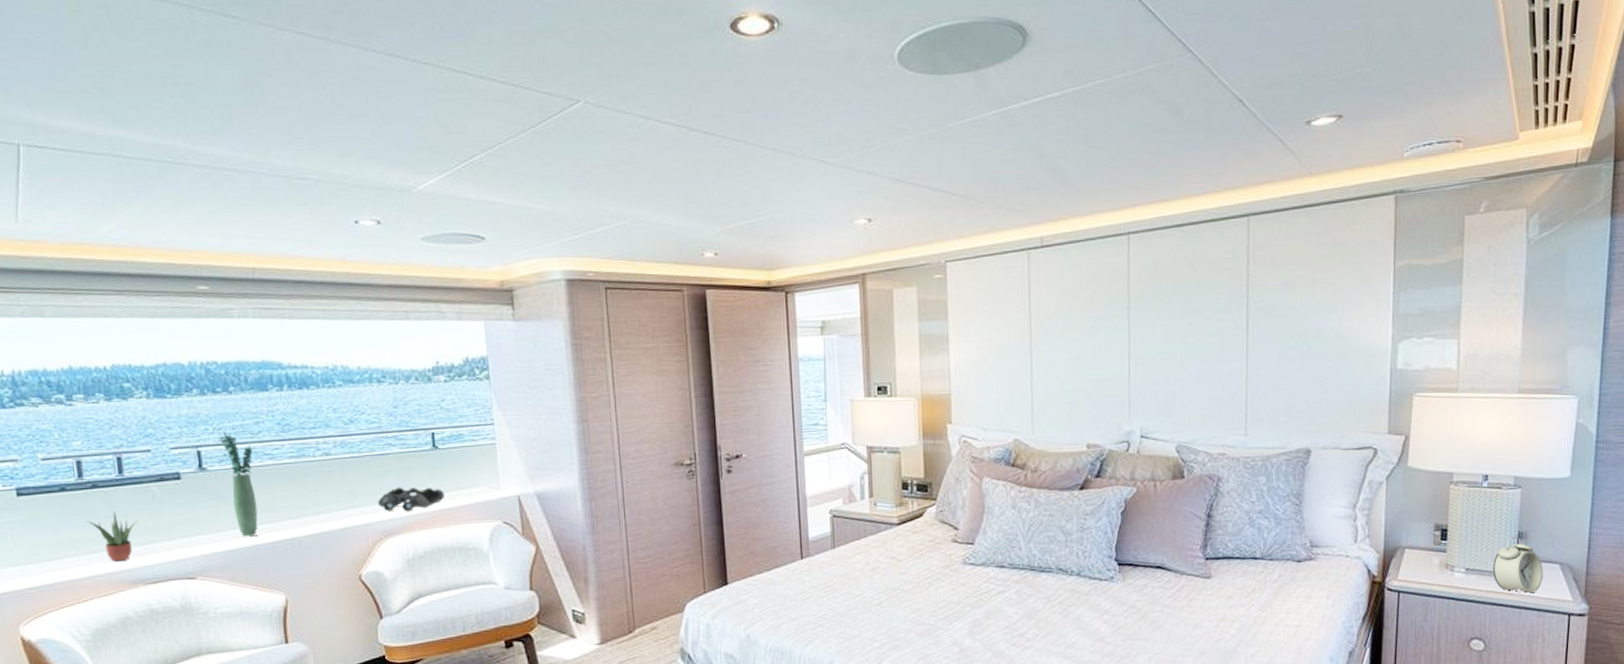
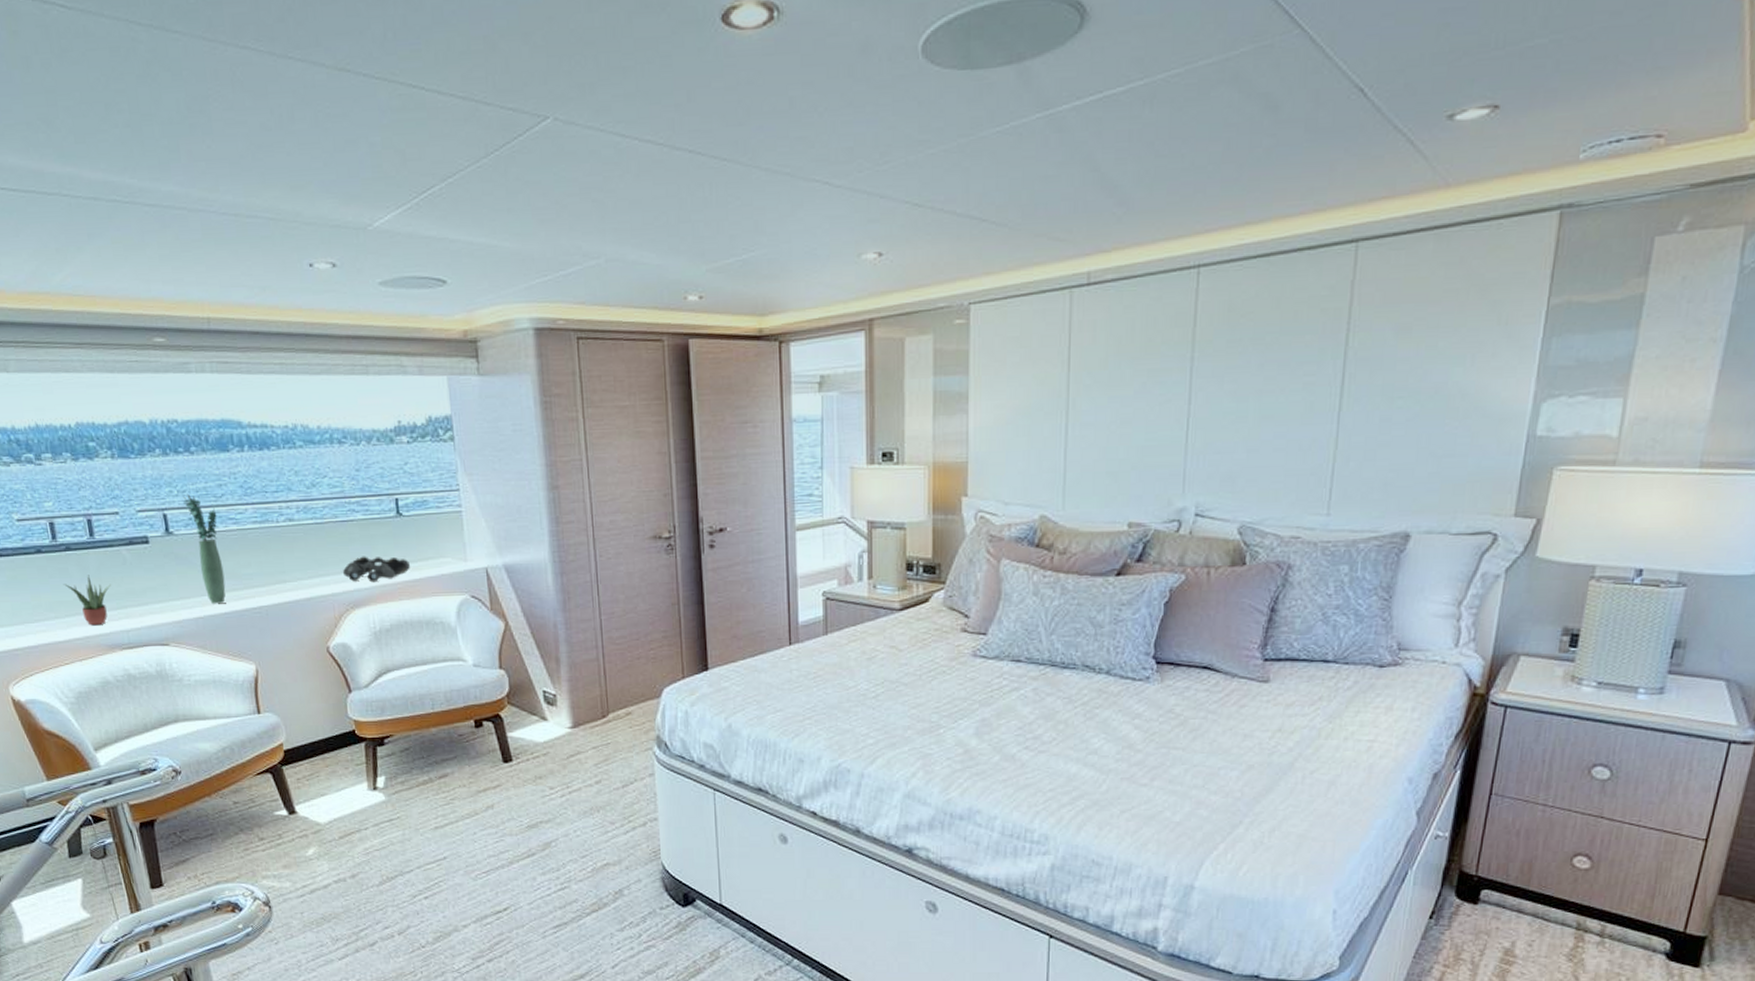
alarm clock: present [1493,537,1543,596] -> none [1634,646,1703,717]

